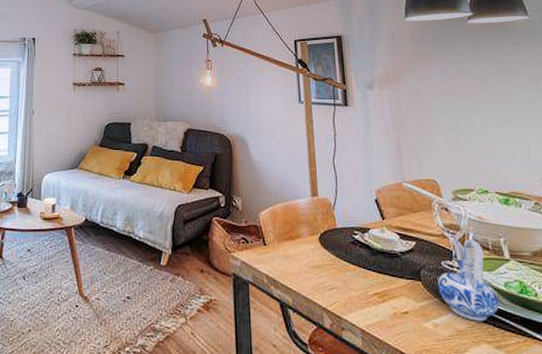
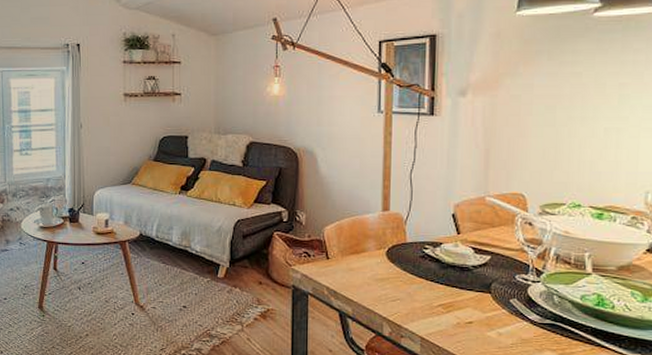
ceramic pitcher: present [437,239,499,322] -> none [508,254,571,331]

